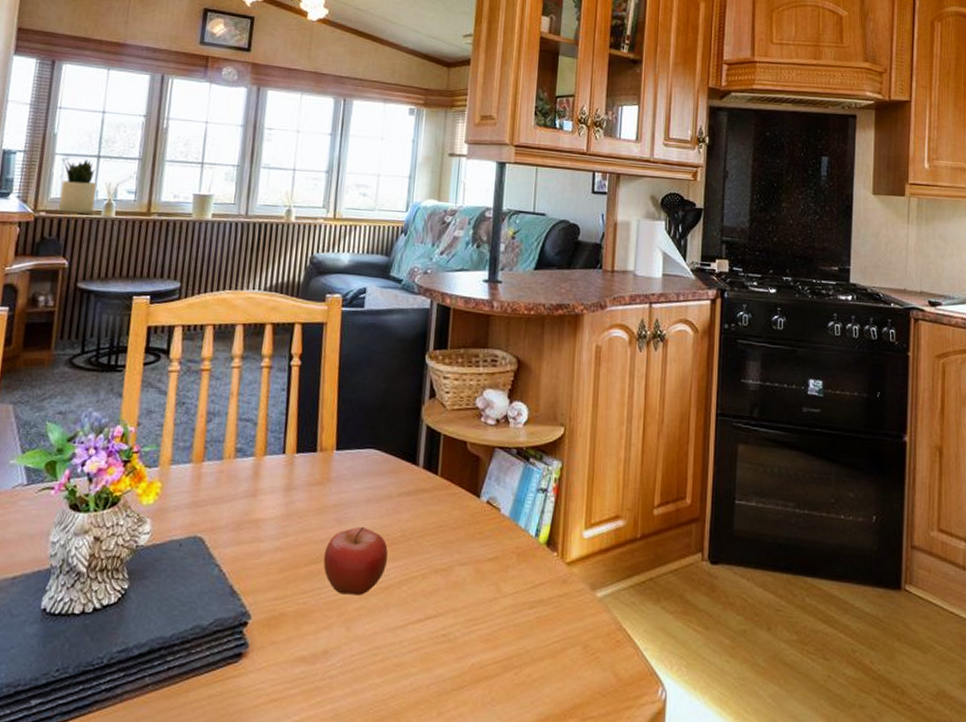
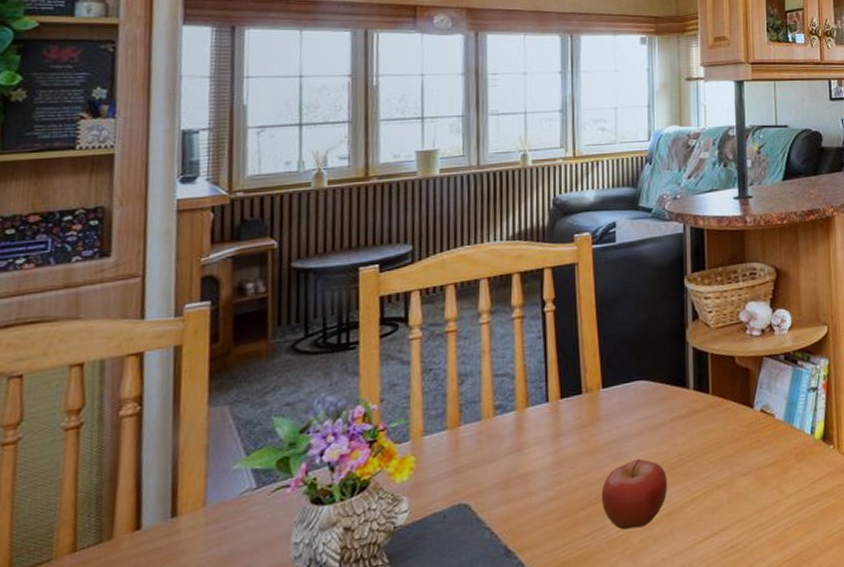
planter: present [55,159,96,215] -> none [254,129,305,191]

